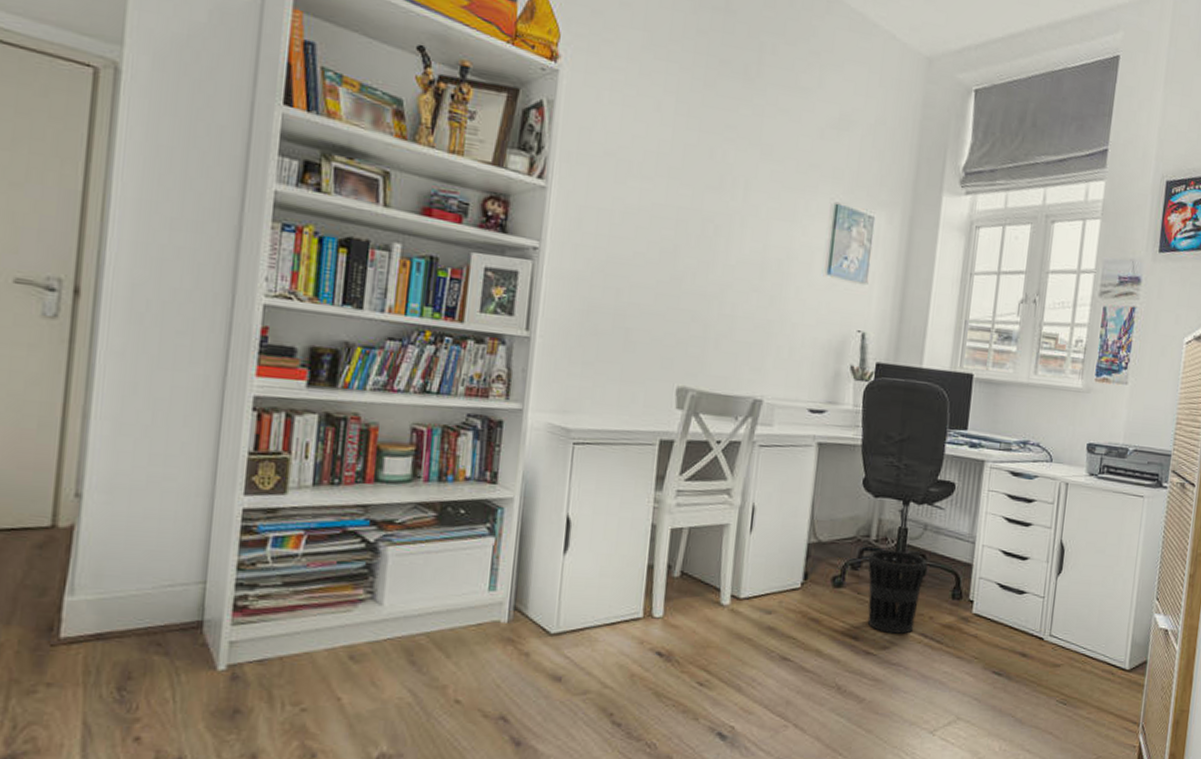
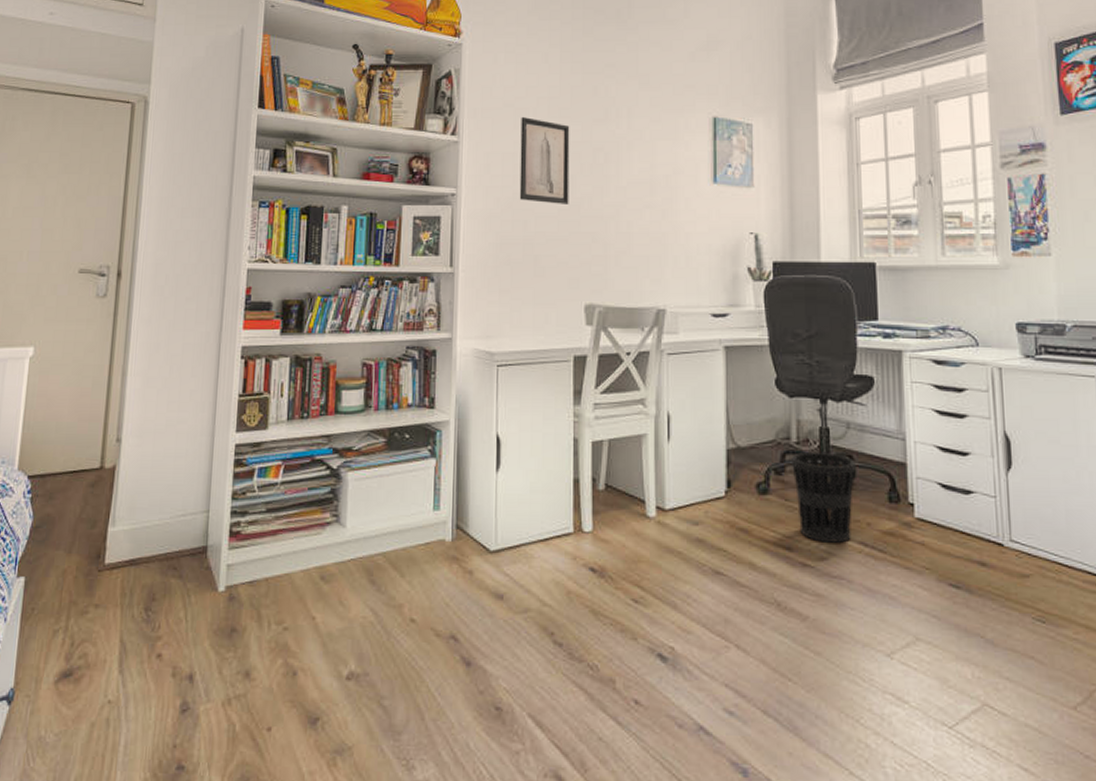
wall art: none [613,170,679,277] -> present [519,117,570,204]

